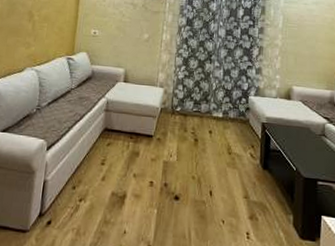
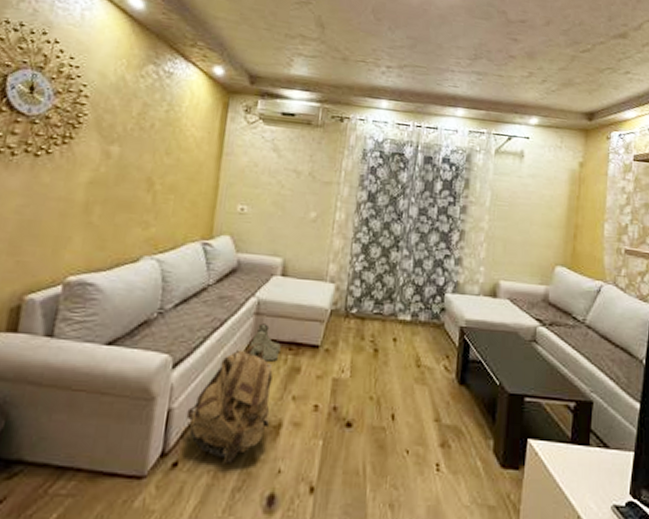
backpack: none [57,132,119,225] -> present [186,342,273,464]
boots: none [101,118,124,147] -> present [249,323,281,362]

